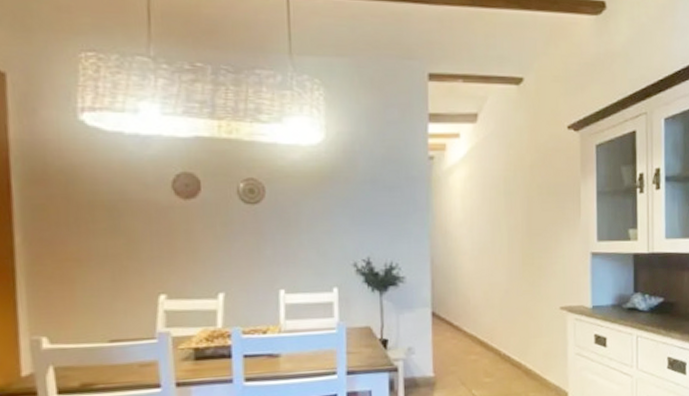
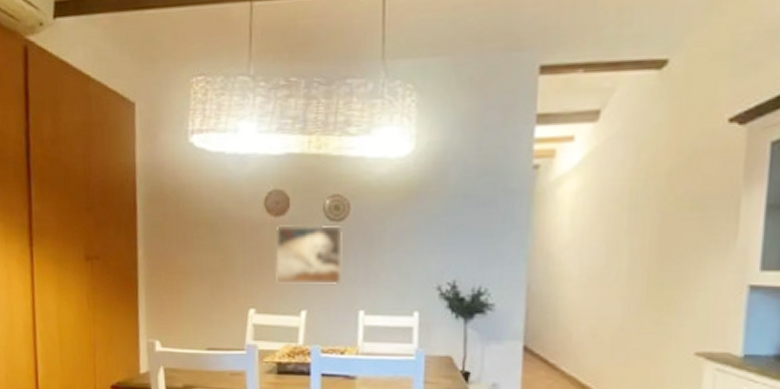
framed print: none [186,207,260,267] -> present [275,224,344,285]

